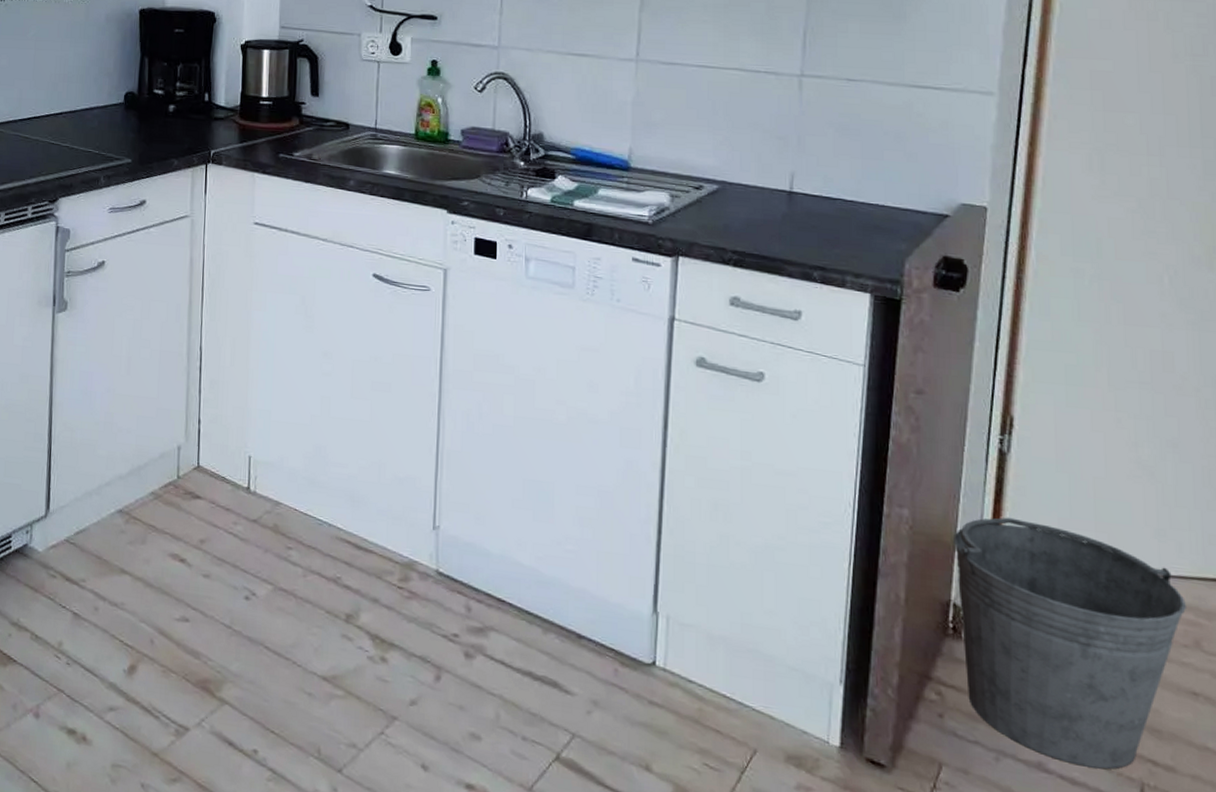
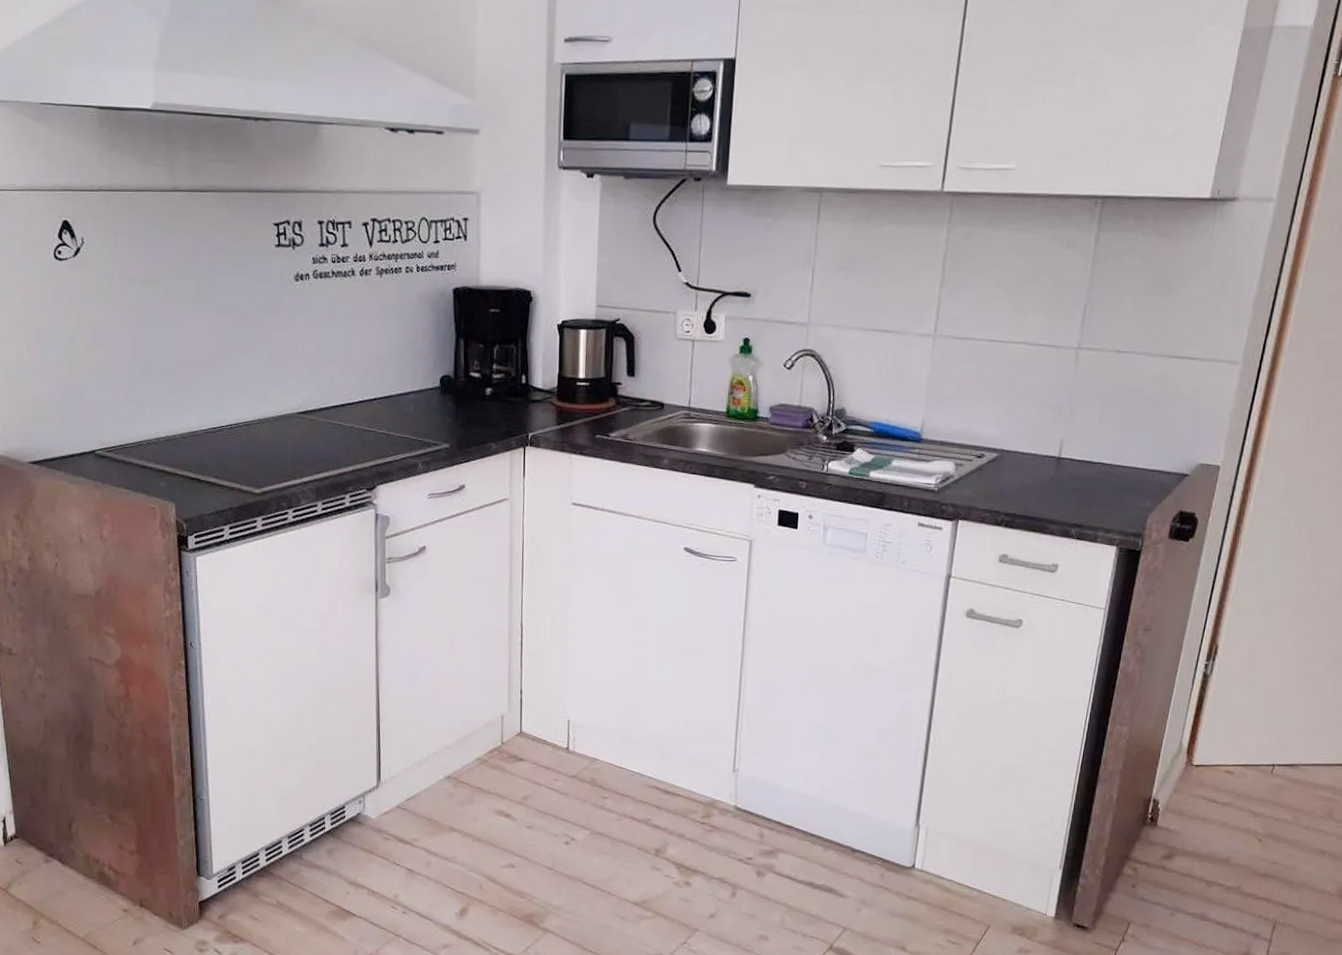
bucket: present [954,517,1187,770] -> none [1156,727,1327,914]

